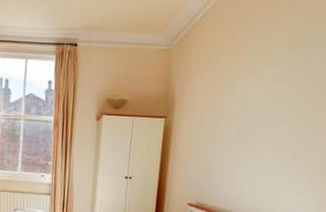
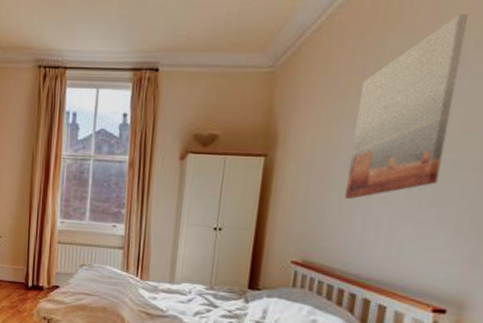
wall art: none [228,9,316,153] -> present [345,14,468,199]

